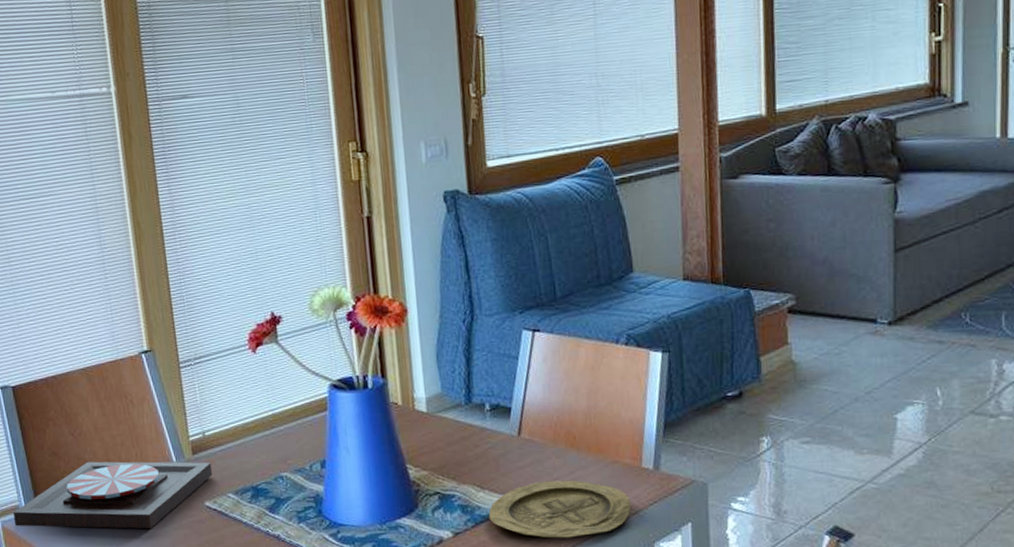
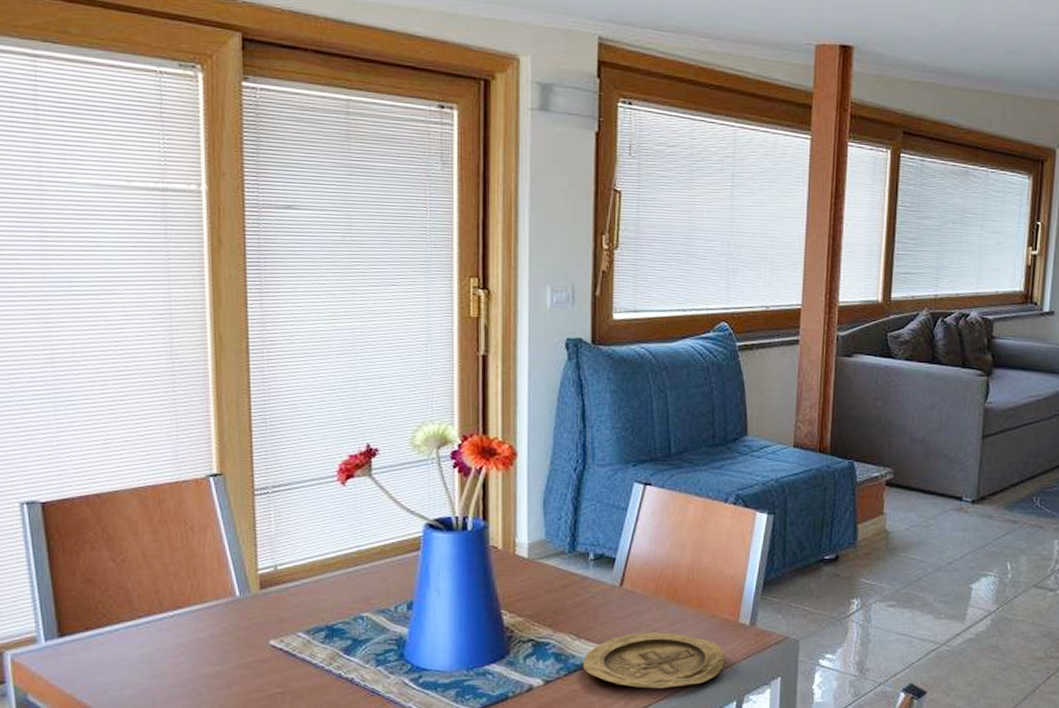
plate: present [12,461,213,529] -> none [27,591,282,667]

